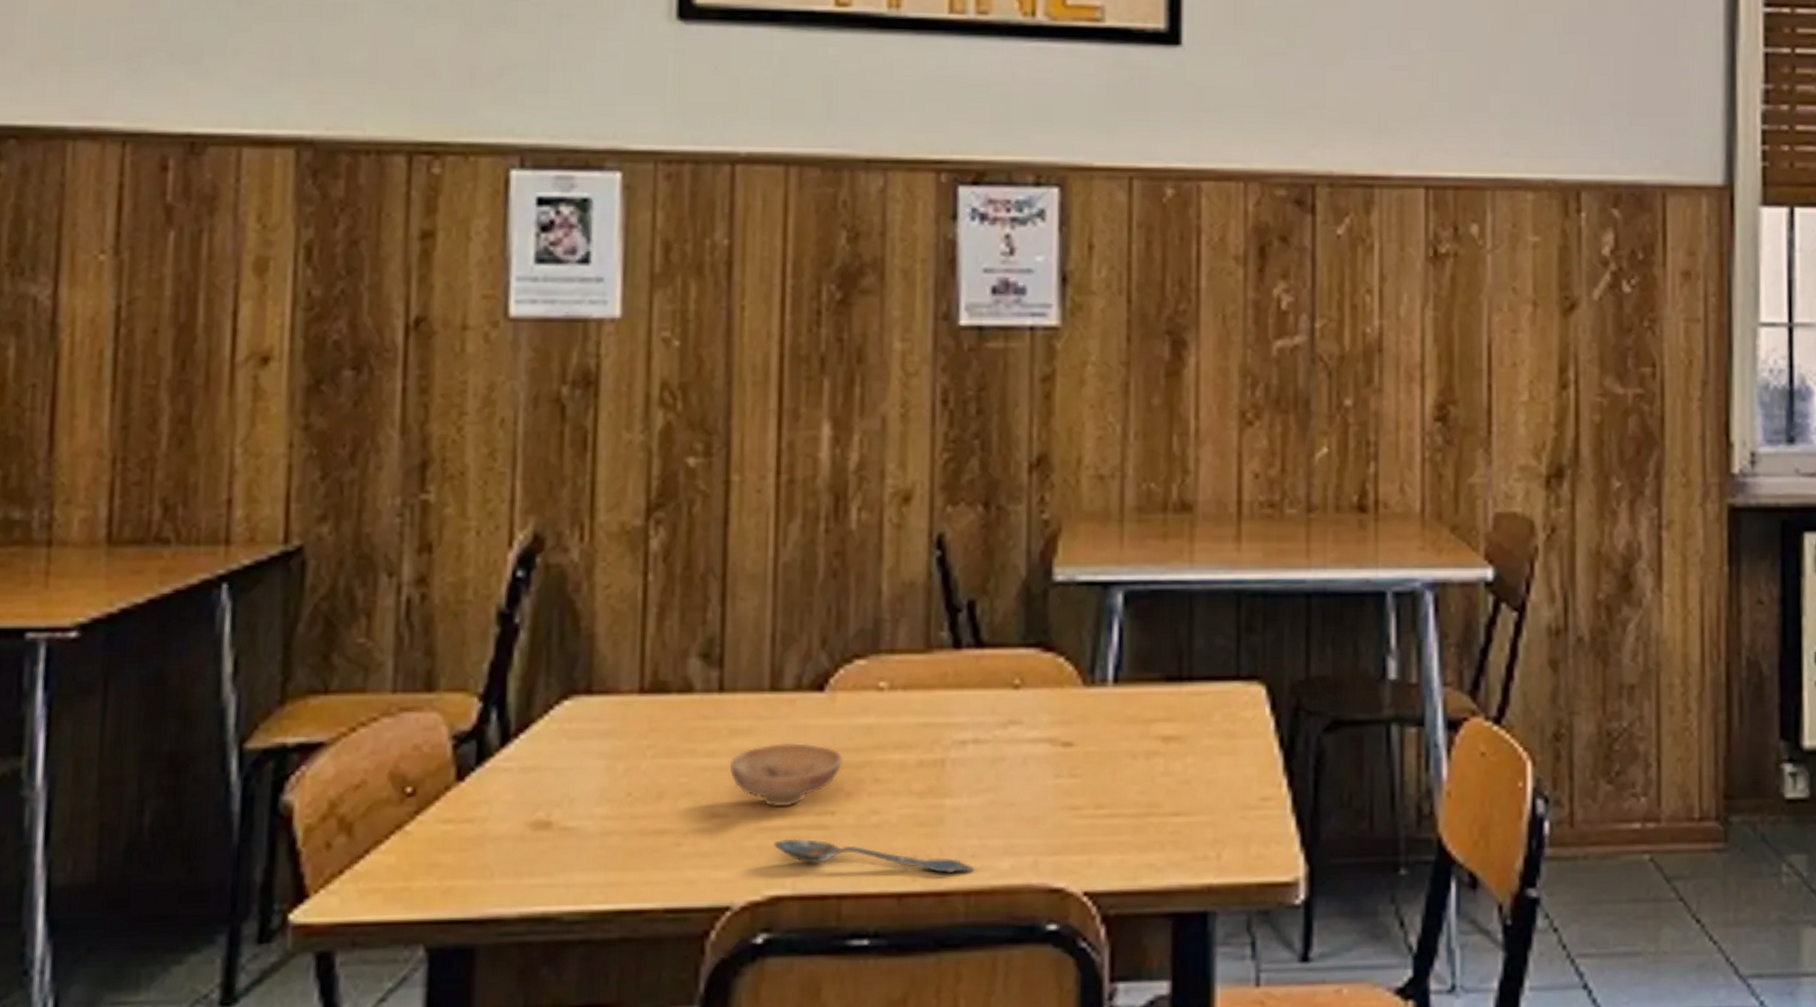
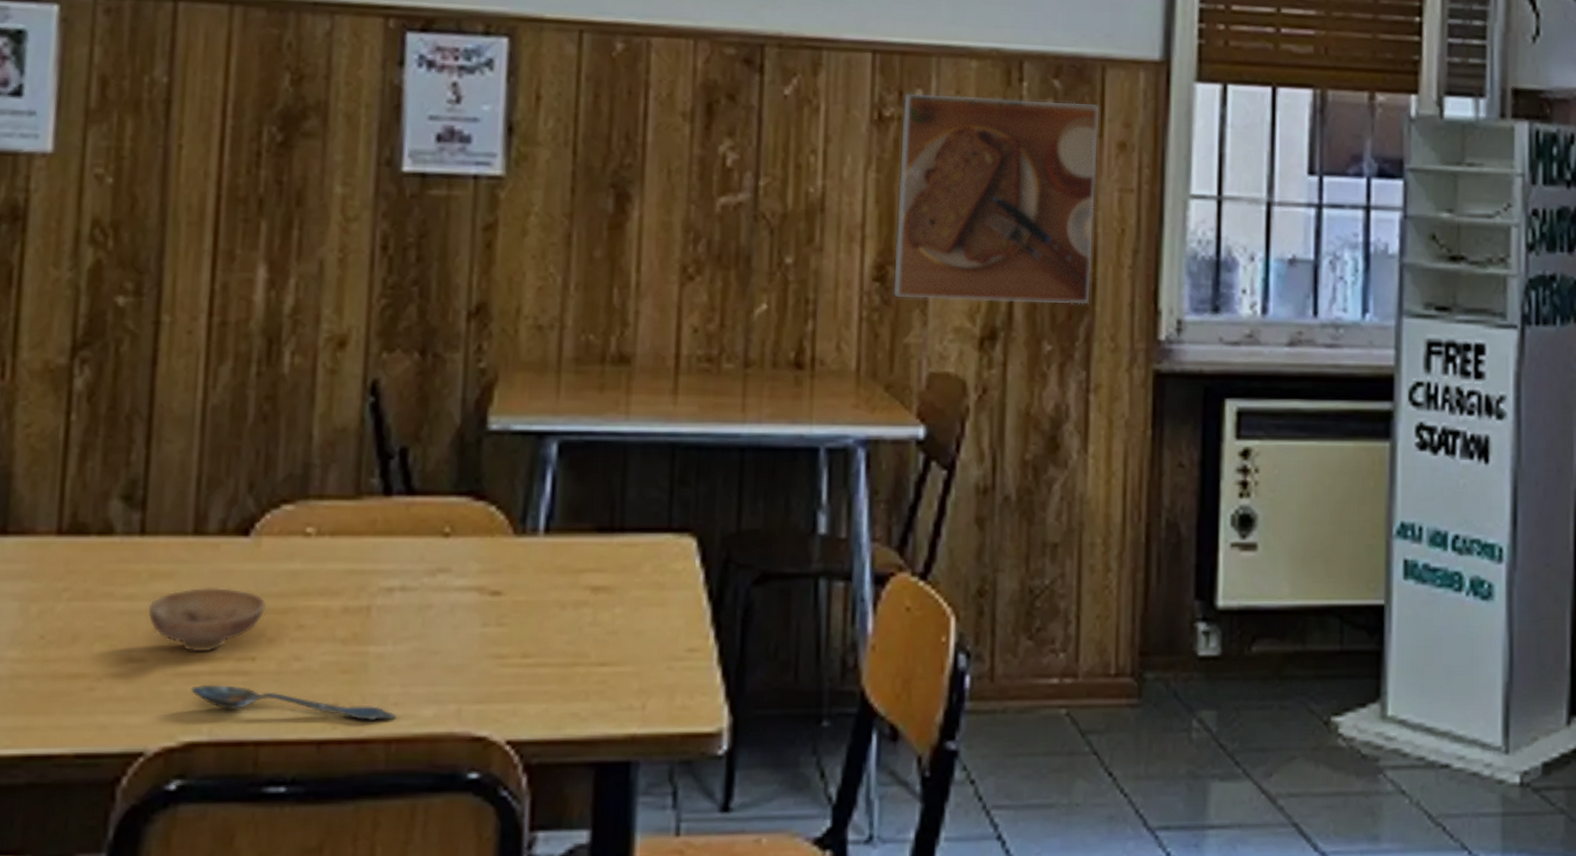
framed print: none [1456,228,1662,439] -> present [893,93,1099,305]

